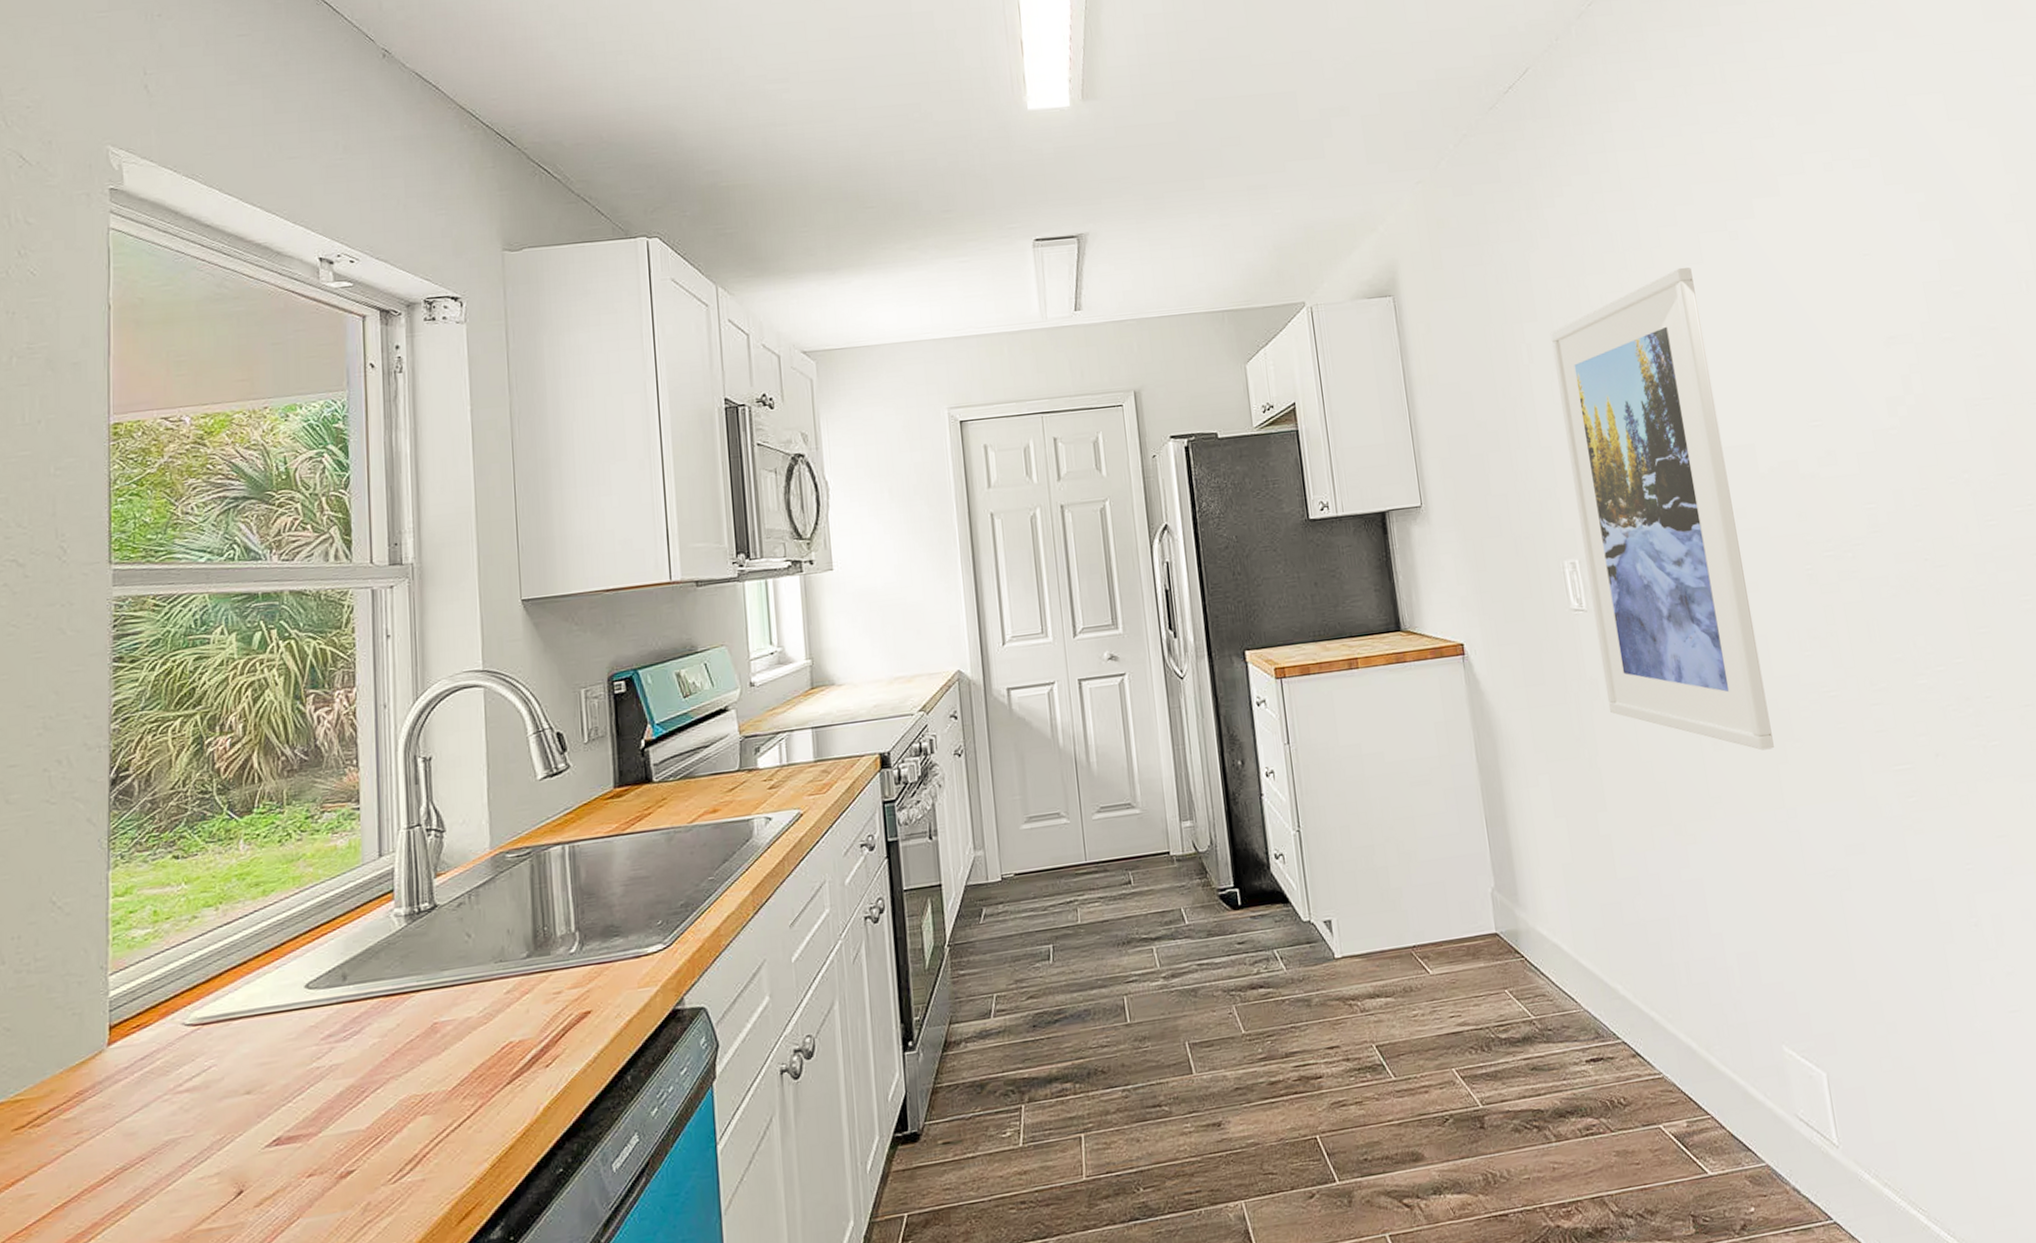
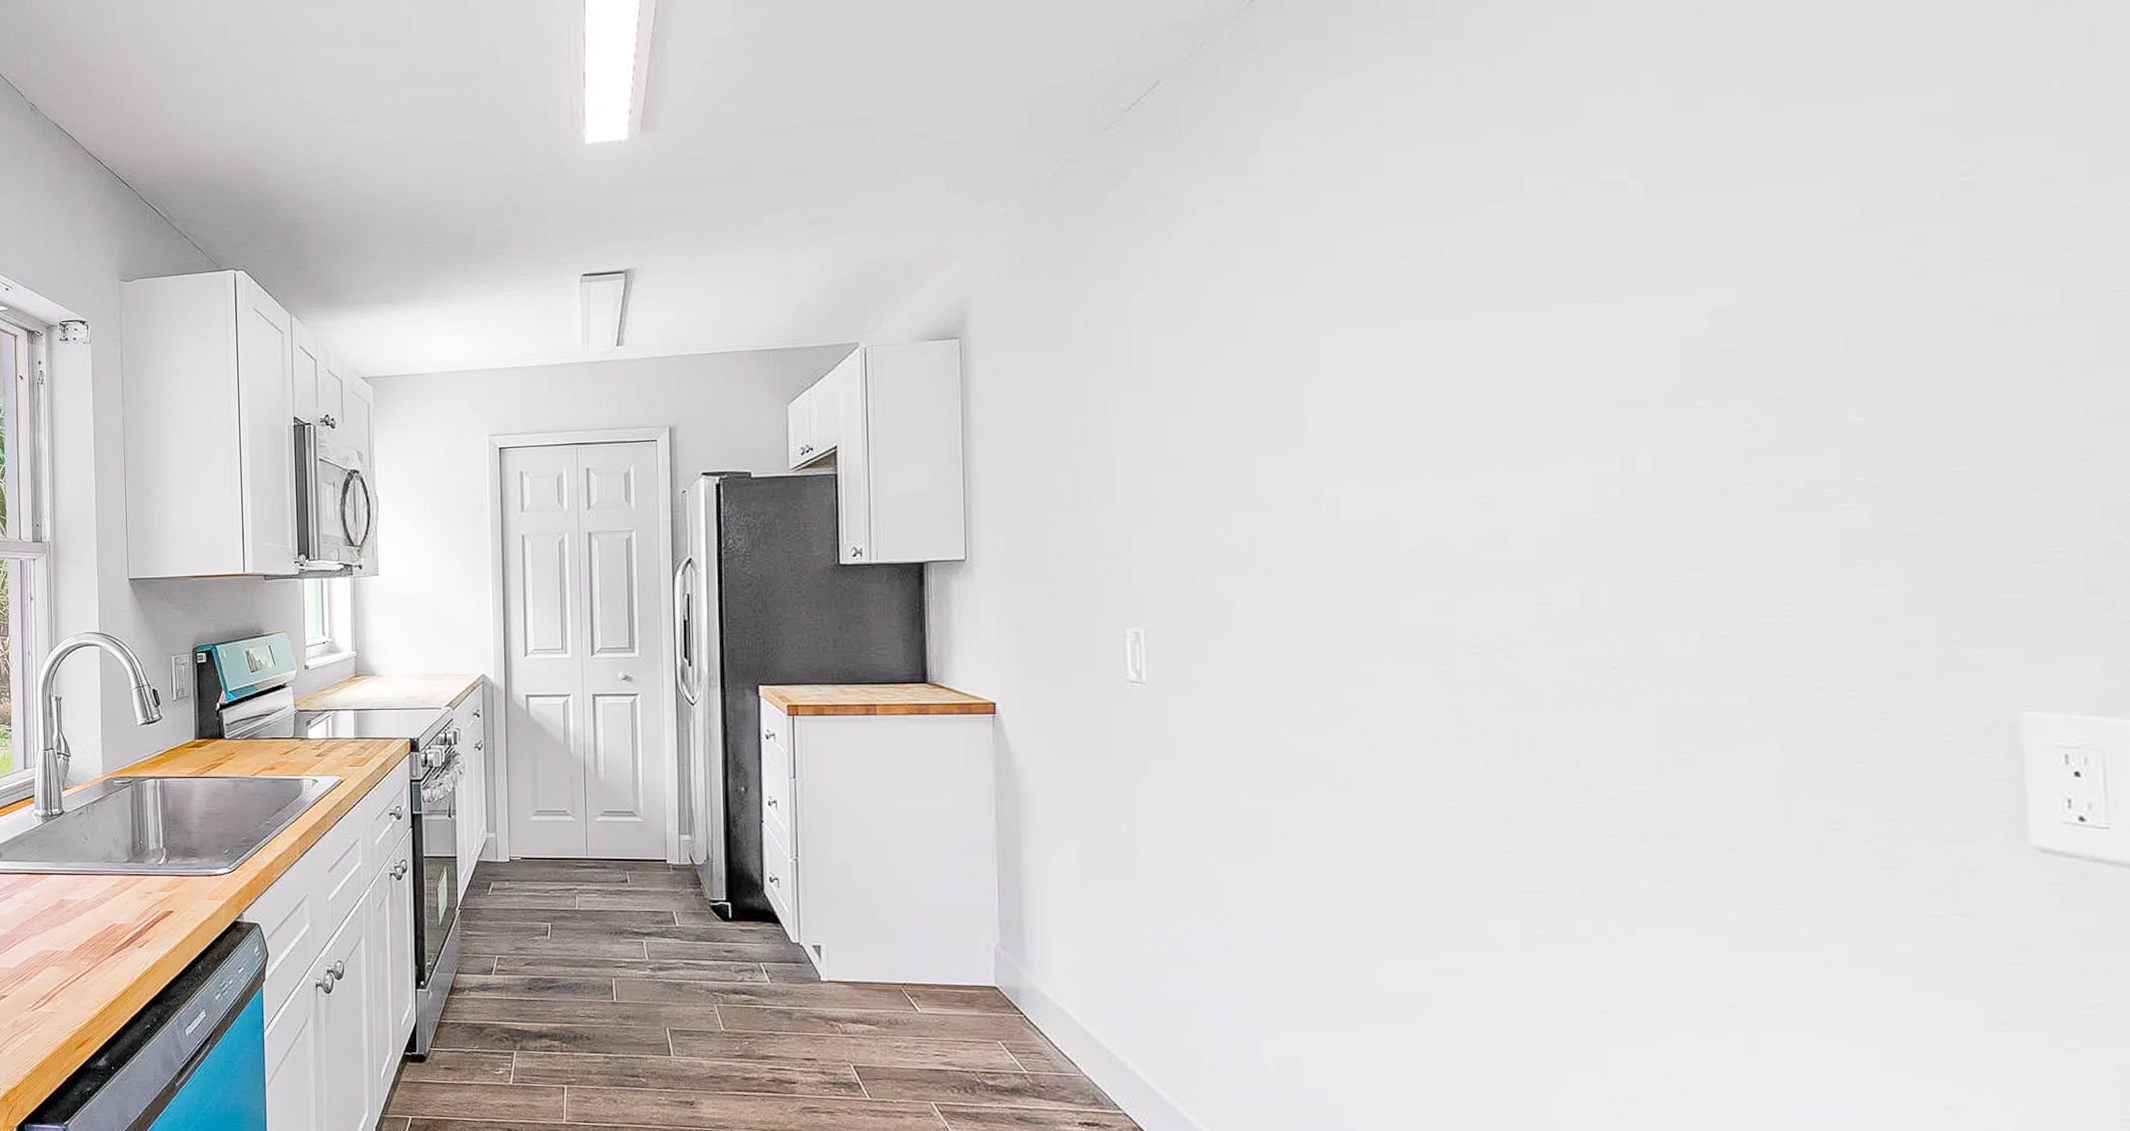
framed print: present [1550,267,1774,751] -> none [1144,312,1361,853]

